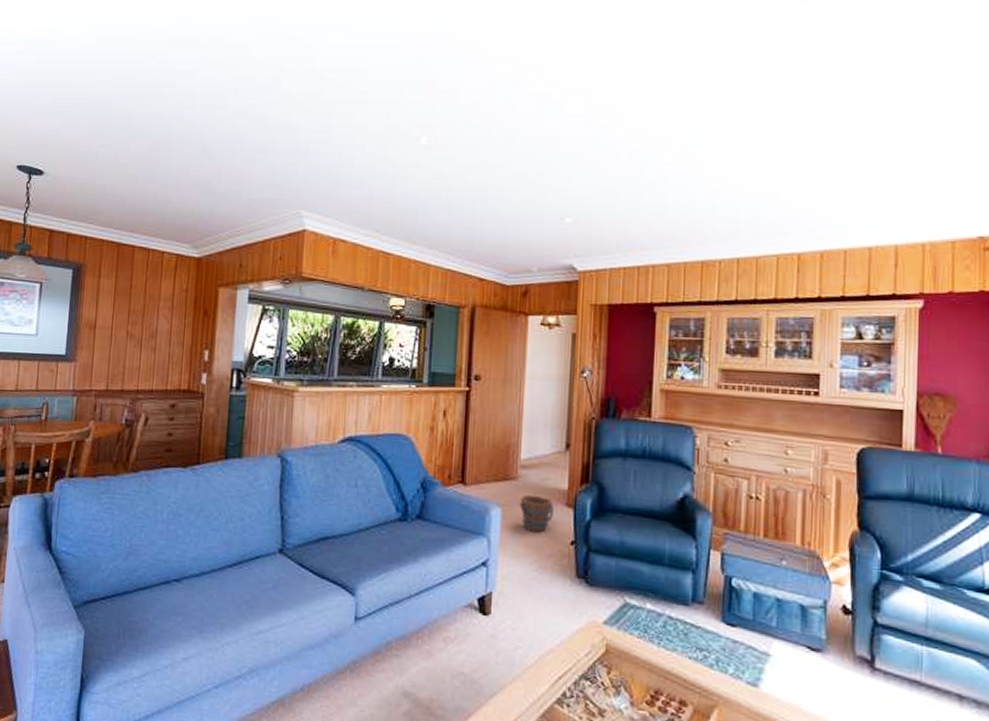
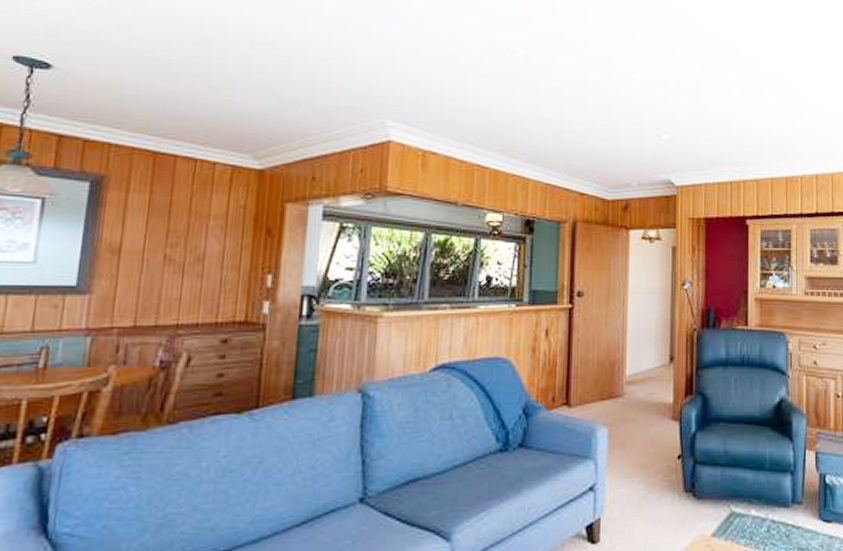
bucket: present [519,494,555,533] -> none [625,411,661,450]

